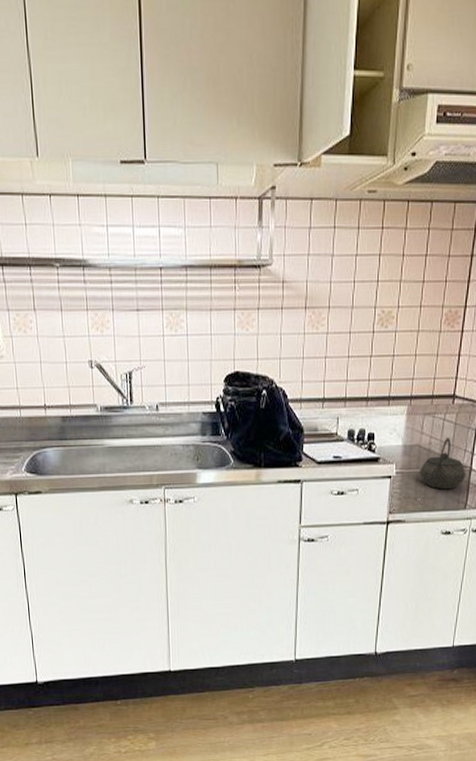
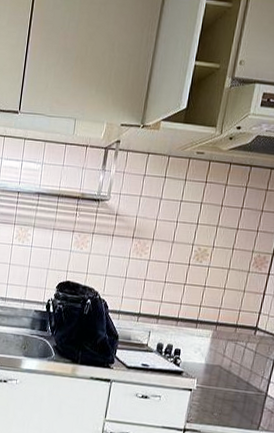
kettle: present [419,438,466,490] -> none [217,363,262,410]

